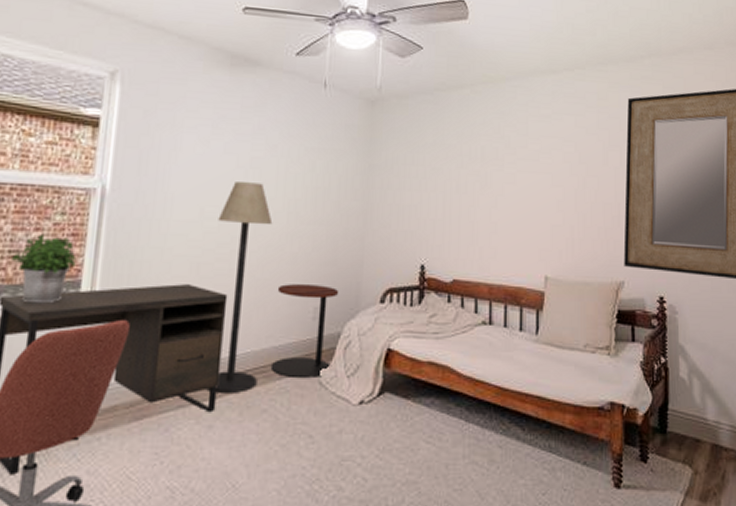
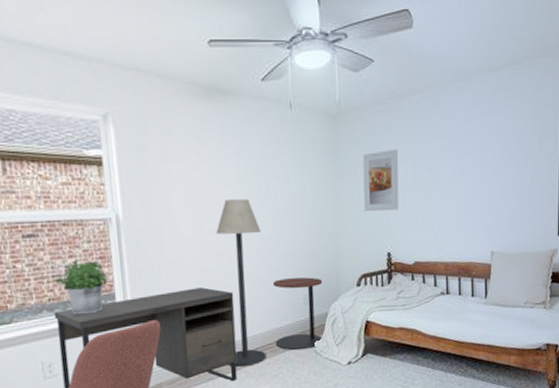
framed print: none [397,145,443,215] -> present [362,150,399,212]

